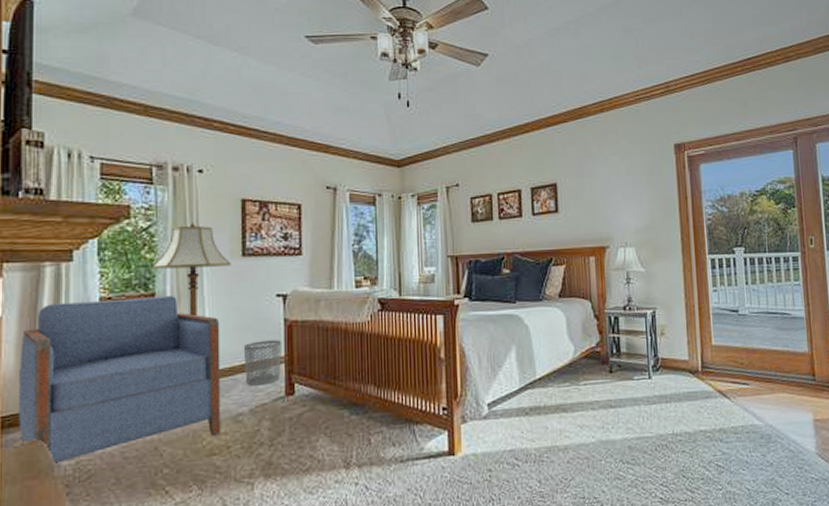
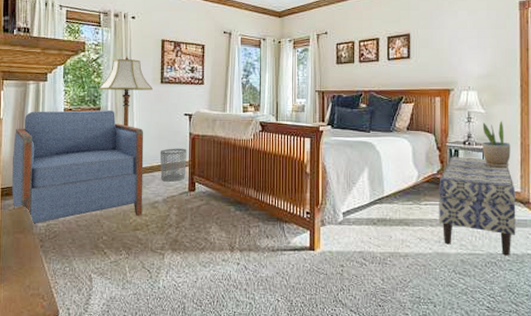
bench: none [599,324,687,436] -> present [439,157,516,256]
potted plant: none [643,280,676,335] -> present [482,121,511,168]

